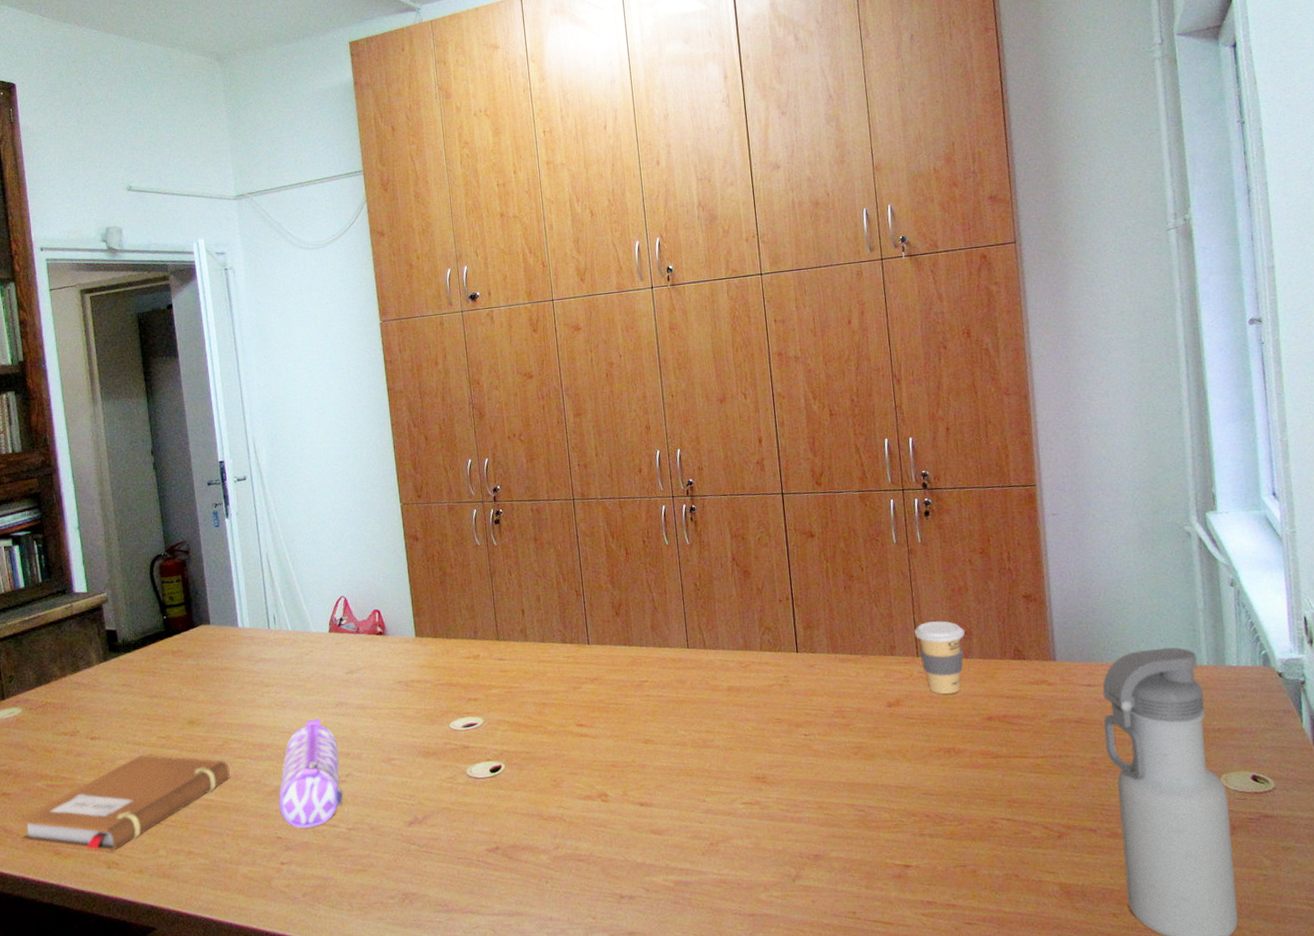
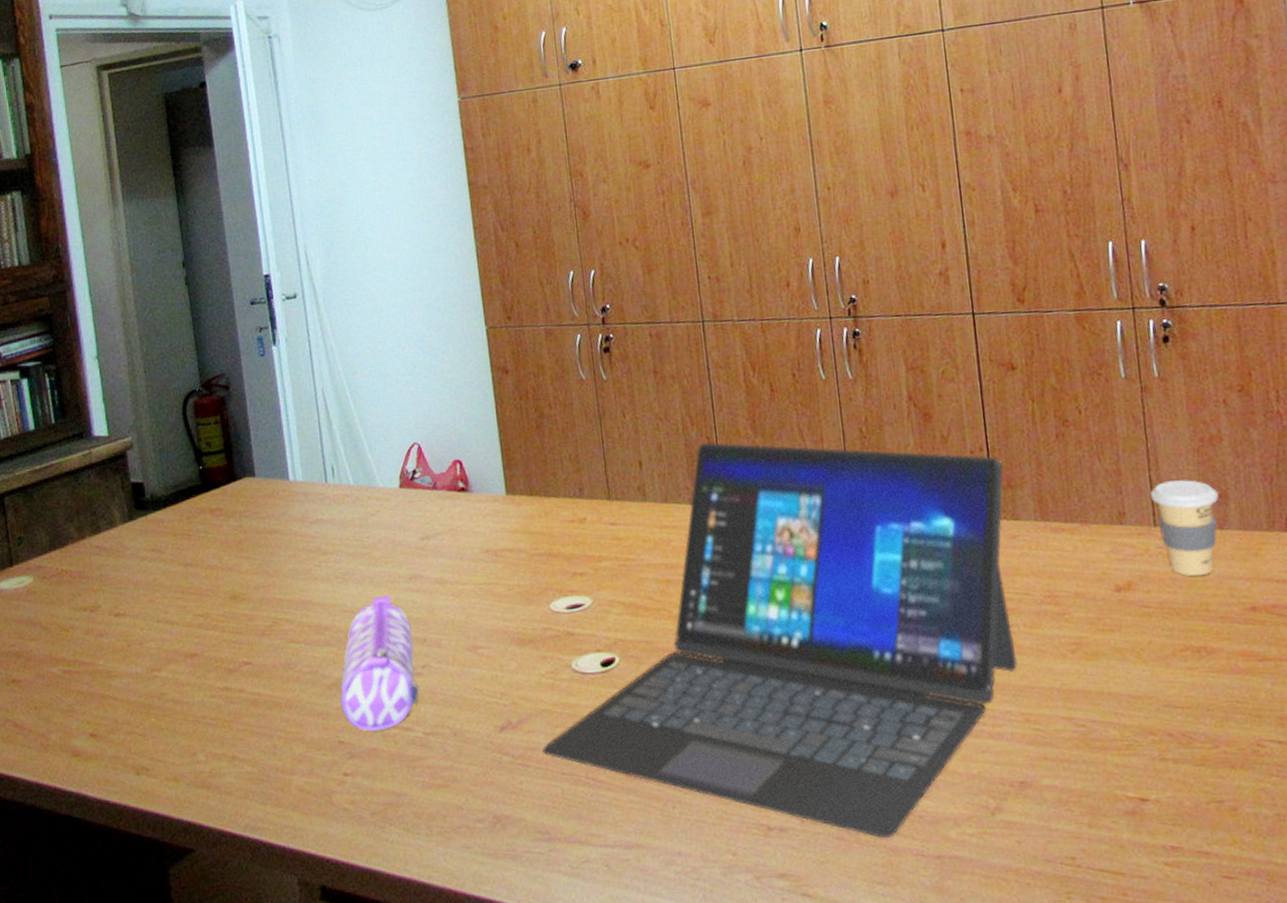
notebook: present [17,755,230,853] -> none [29,636,281,755]
laptop: none [442,594,814,902] -> present [542,442,1018,839]

